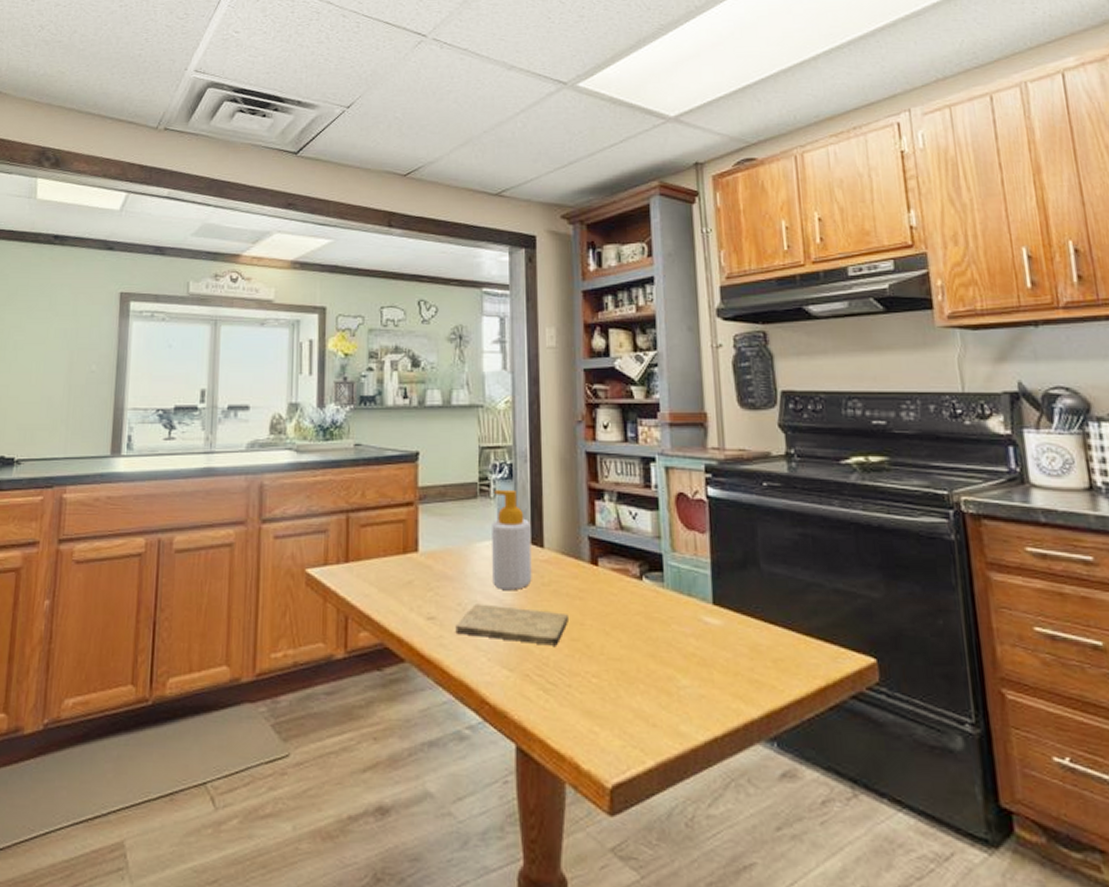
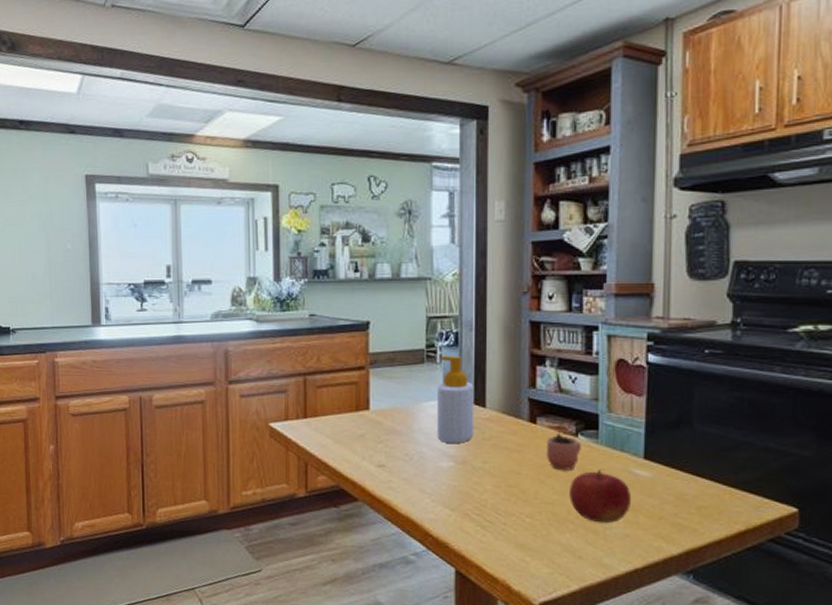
cutting board: present [455,603,568,646] -> none [403,454,506,491]
cocoa: none [610,559,647,619] -> present [547,418,581,470]
fruit: none [637,618,704,682] -> present [569,470,632,524]

